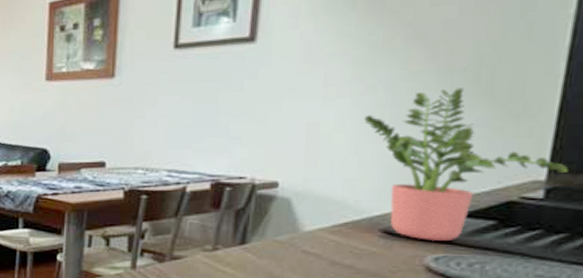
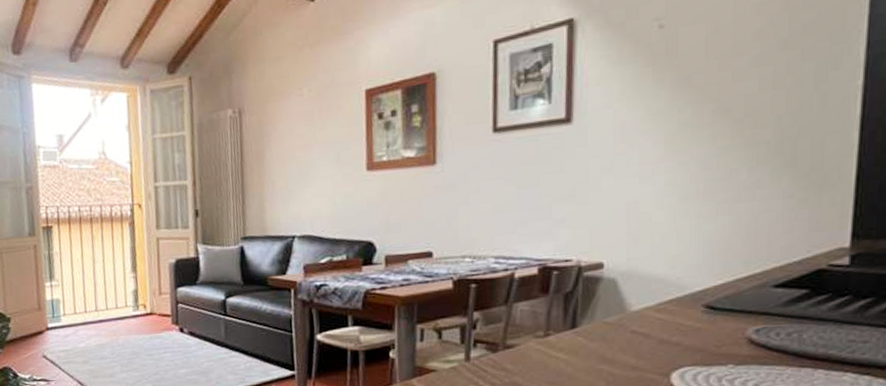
potted plant: present [364,88,570,242] -> none [680,160,871,314]

